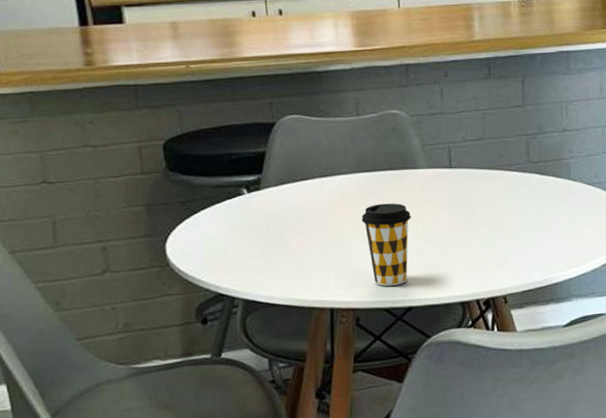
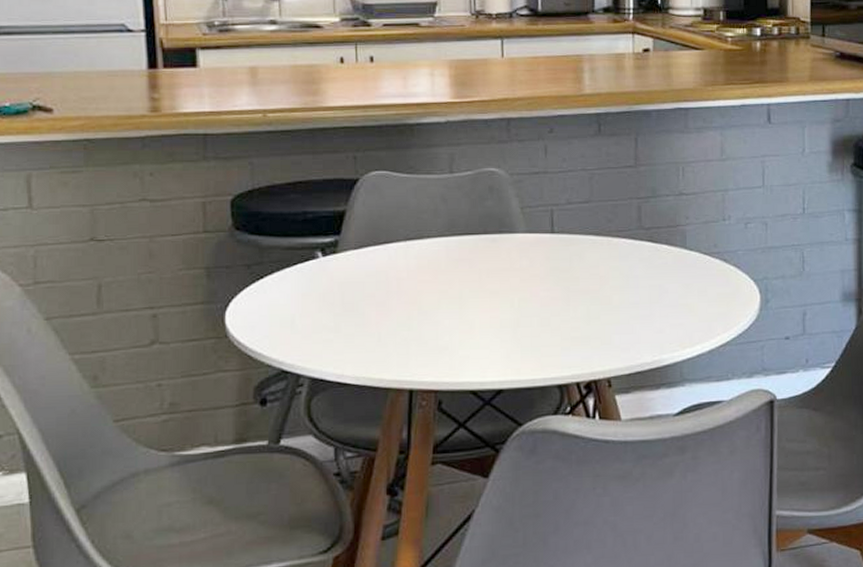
coffee cup: present [361,203,411,286] -> none [450,271,506,365]

